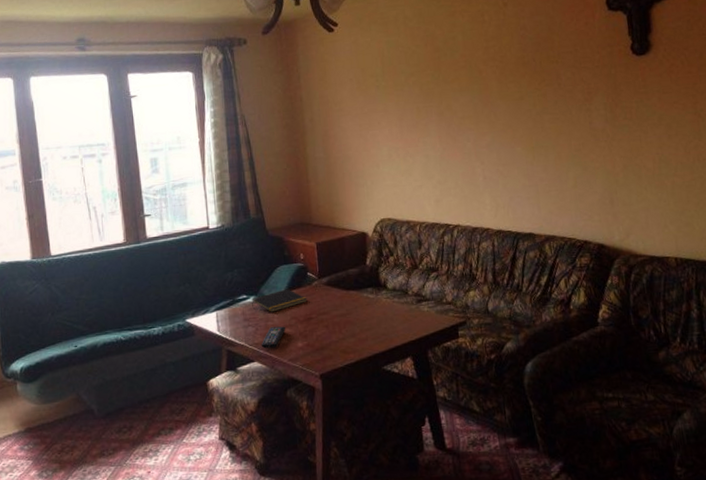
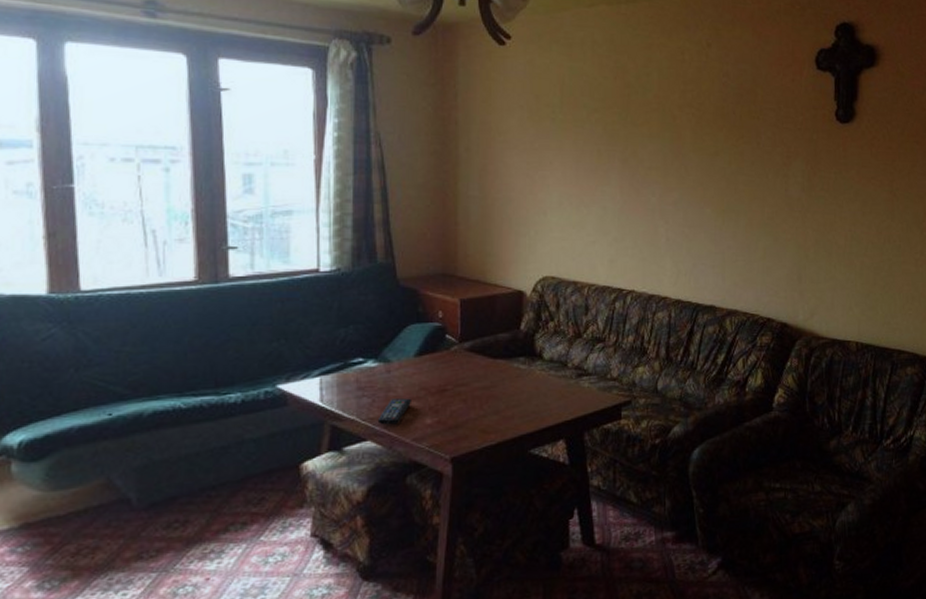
notepad: present [252,288,307,312] -> none [370,353,443,381]

